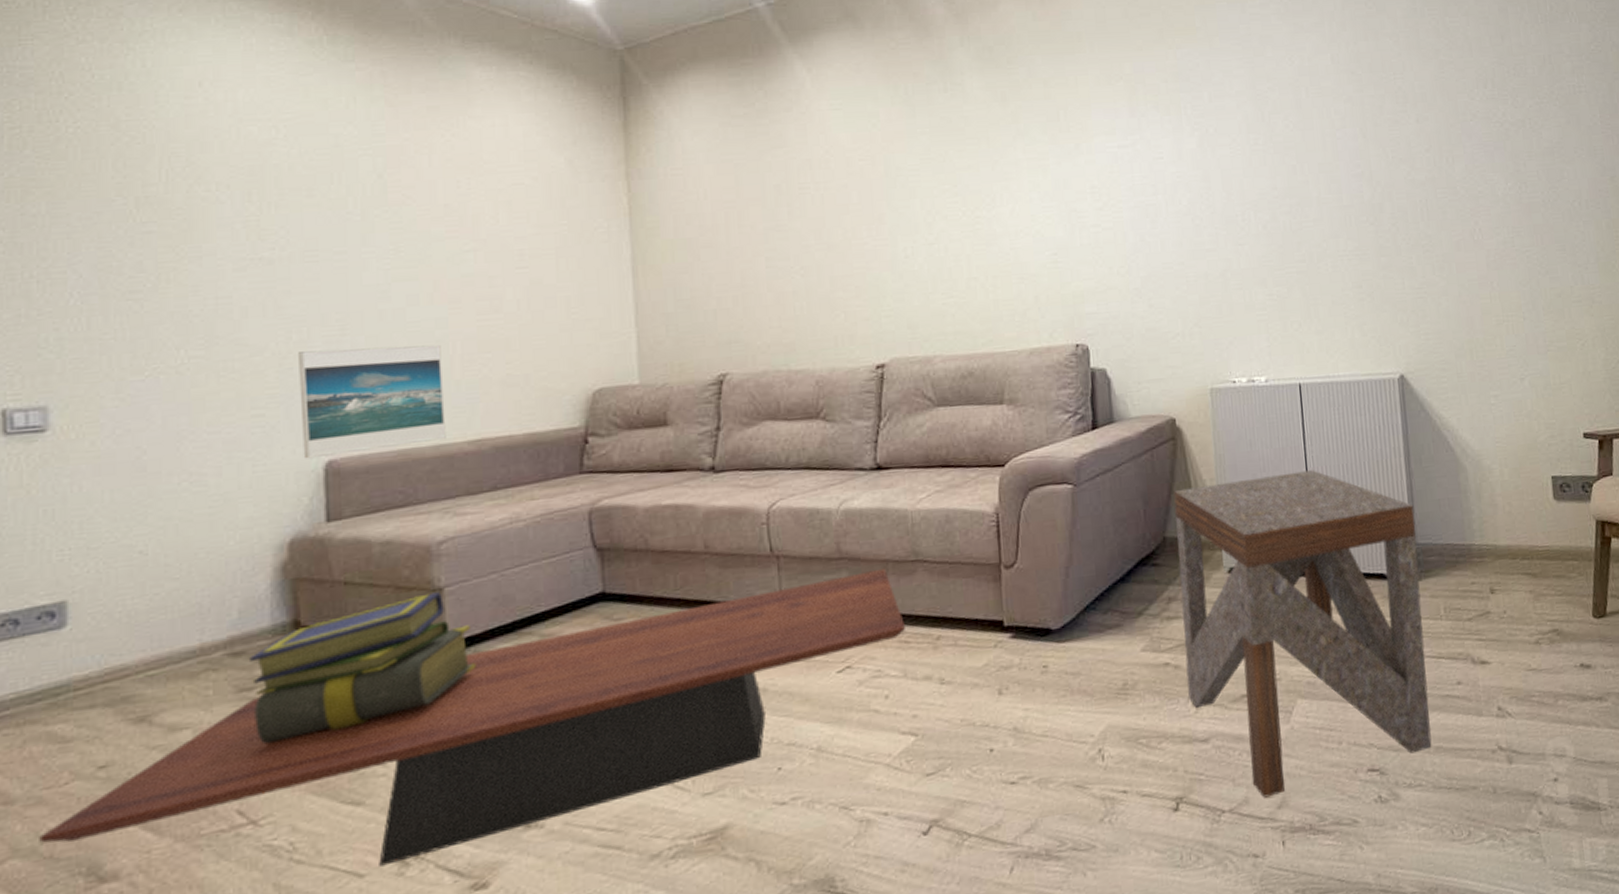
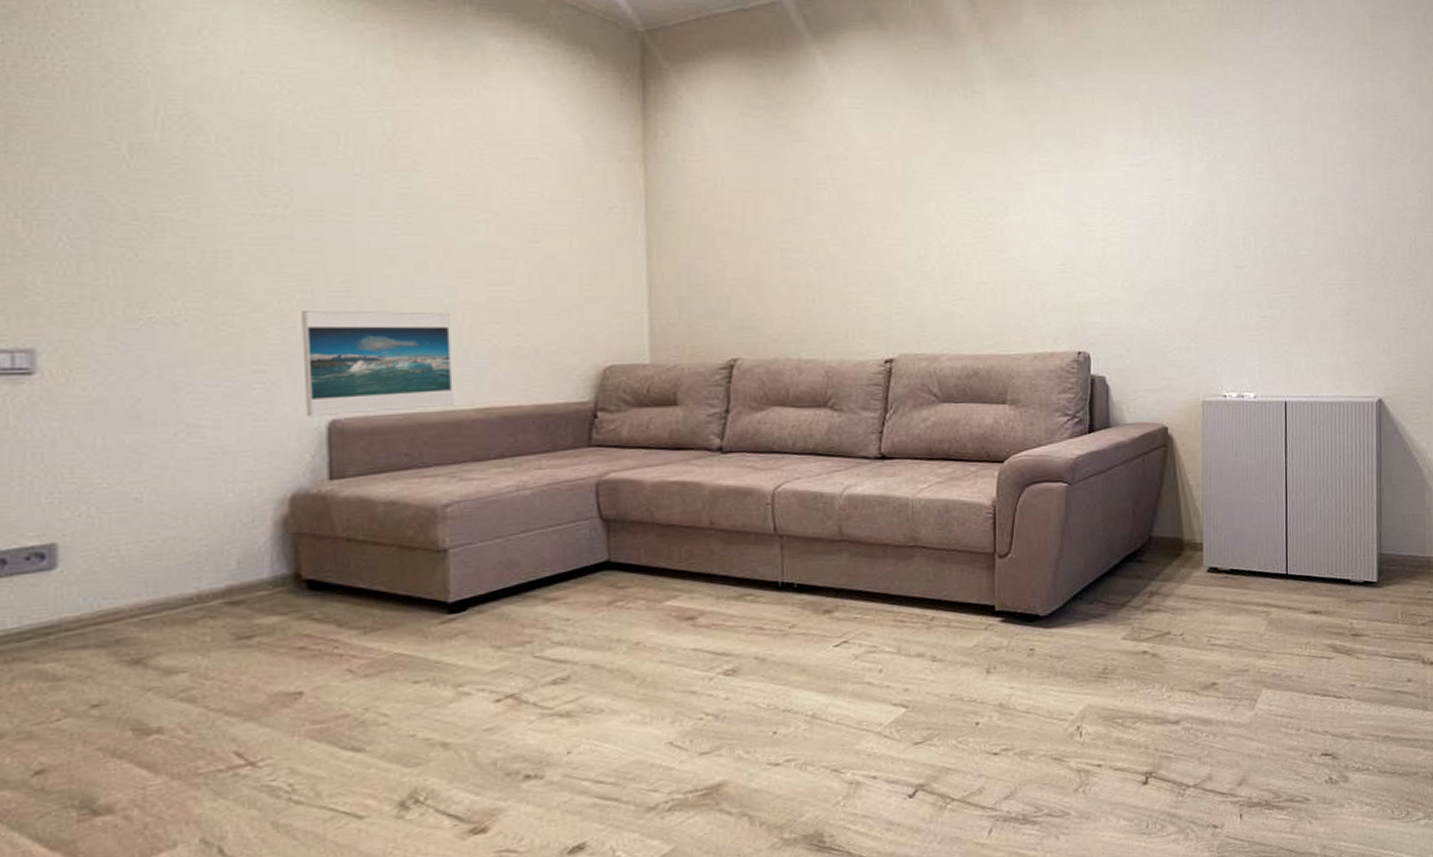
coffee table: present [39,568,905,867] -> none [30,552,901,809]
stack of books: present [250,592,477,745] -> none [249,553,480,691]
side table: present [1173,470,1432,798] -> none [1162,482,1382,776]

